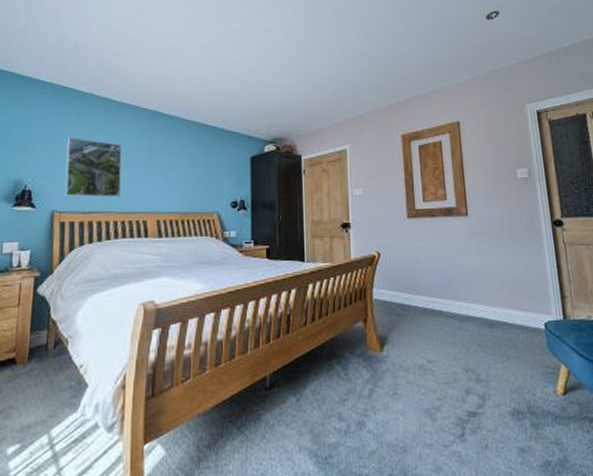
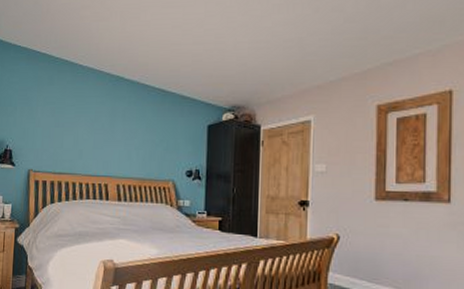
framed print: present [65,138,122,198] -> none [39,101,87,160]

